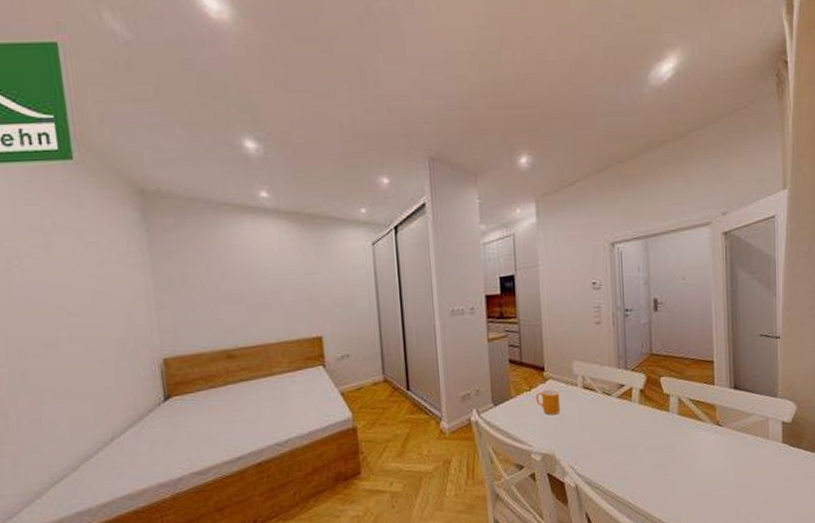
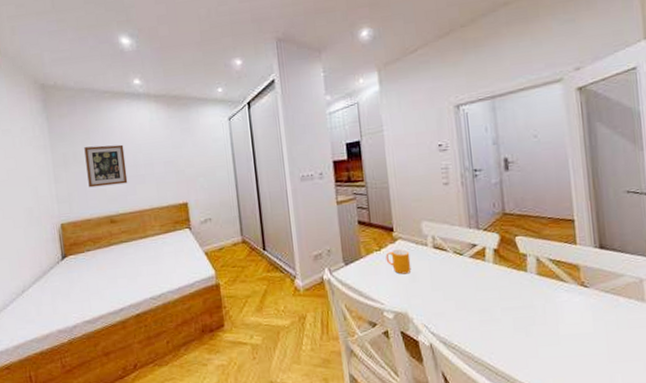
wall art: none [195,267,250,317] -> present [84,144,128,188]

